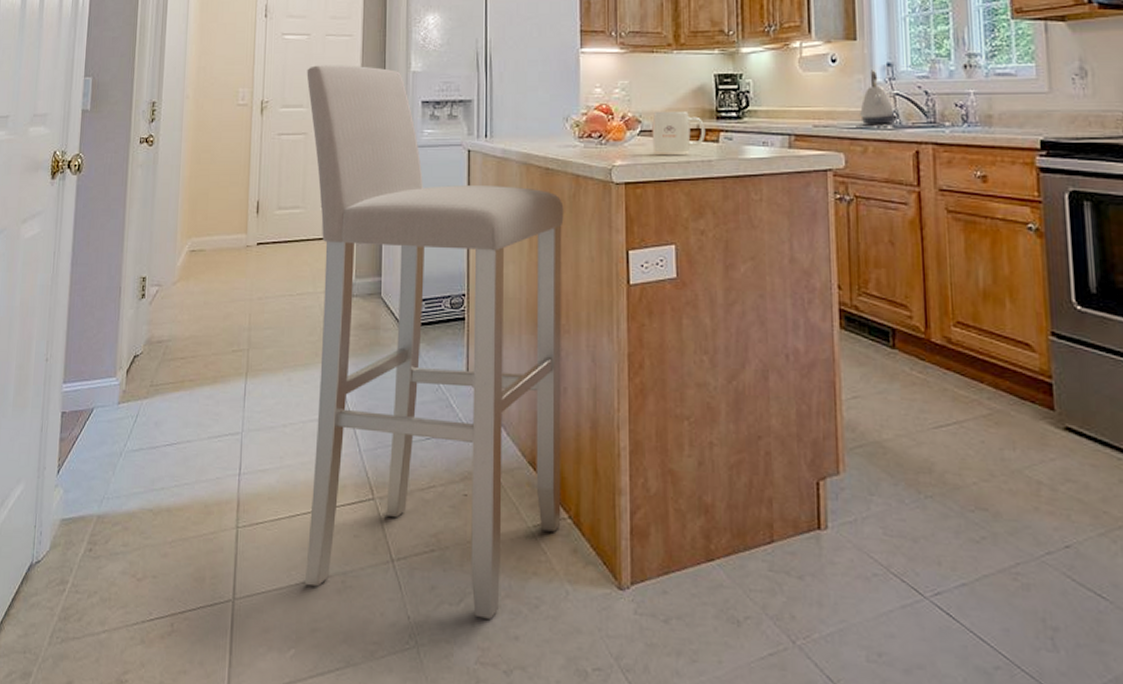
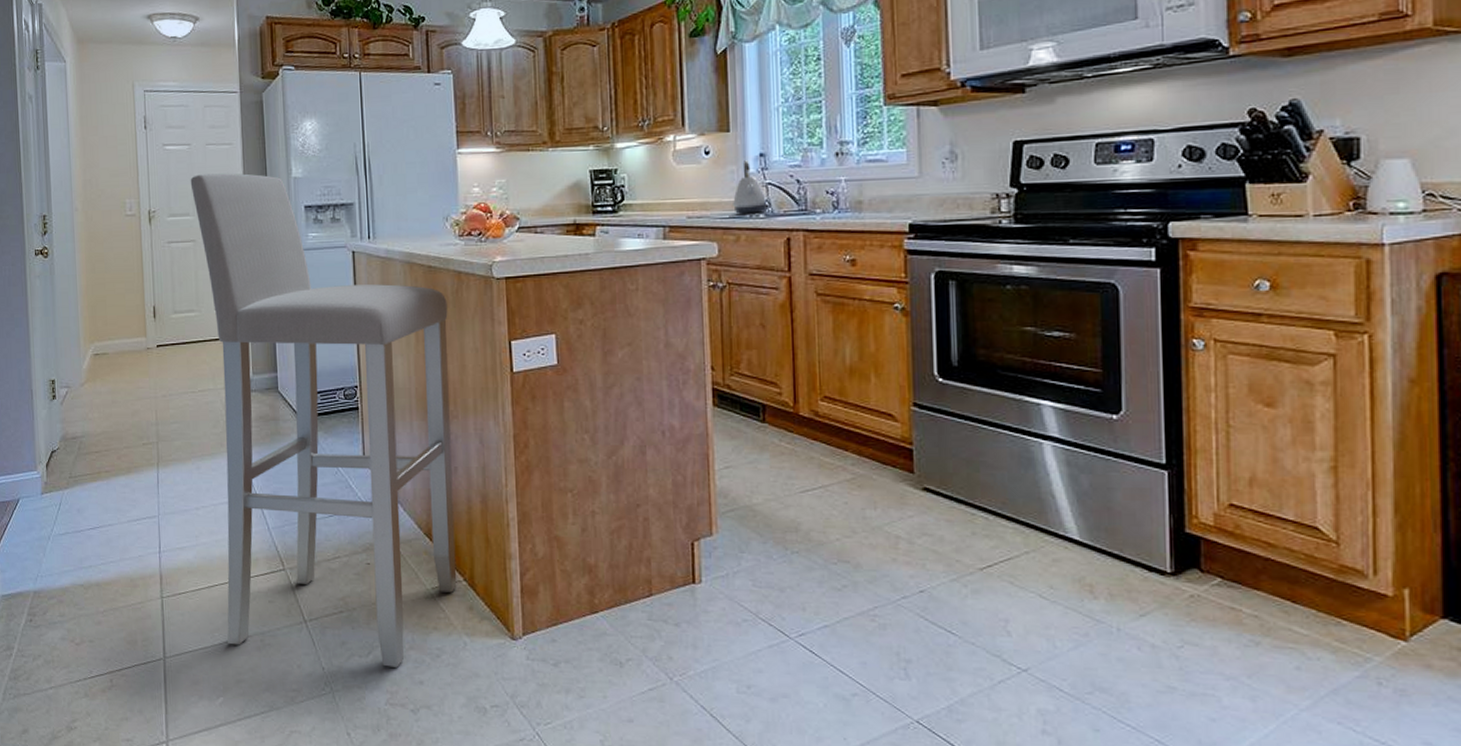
mug: present [652,111,706,154] -> none [530,207,583,250]

